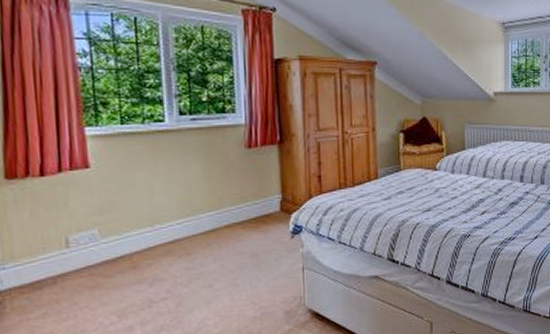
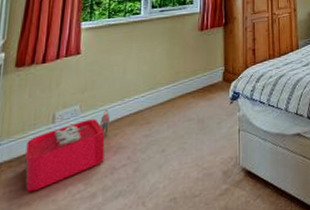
storage bin: none [38,237,141,322] -> present [24,110,111,193]

